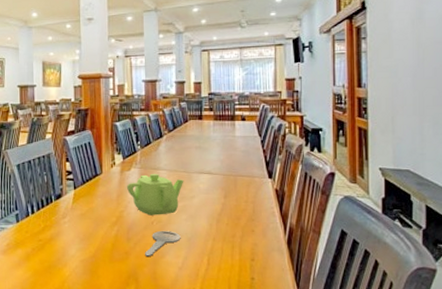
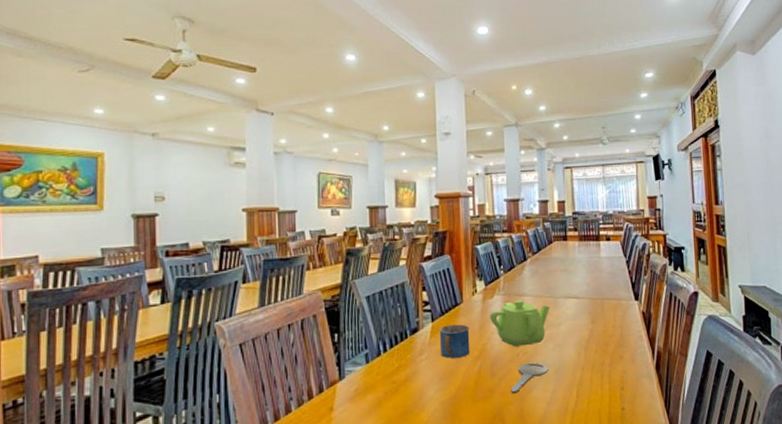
mug: none [80,193,108,222] -> present [439,324,470,359]

